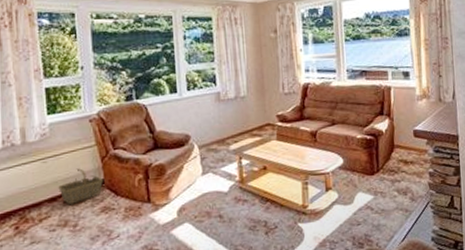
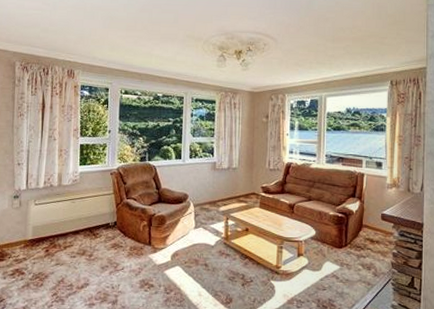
basket: present [58,168,103,205] -> none [81,210,116,238]

